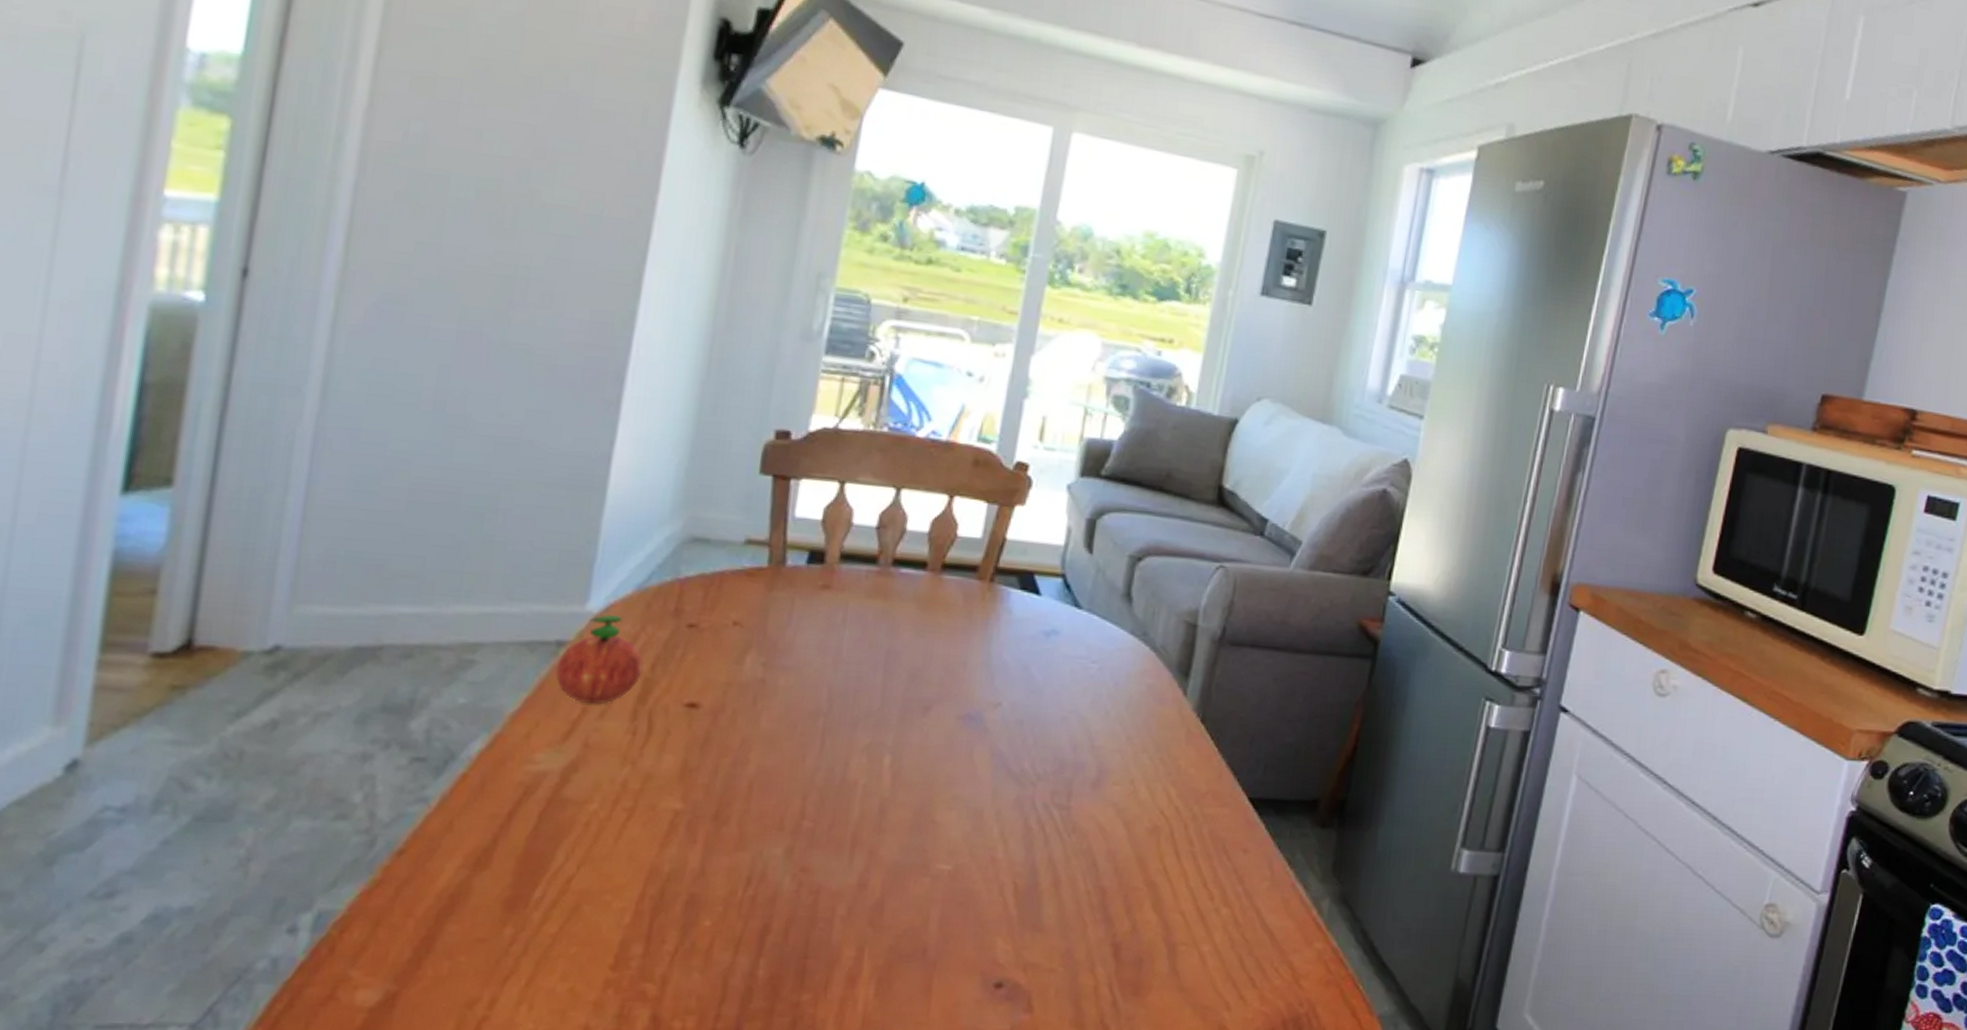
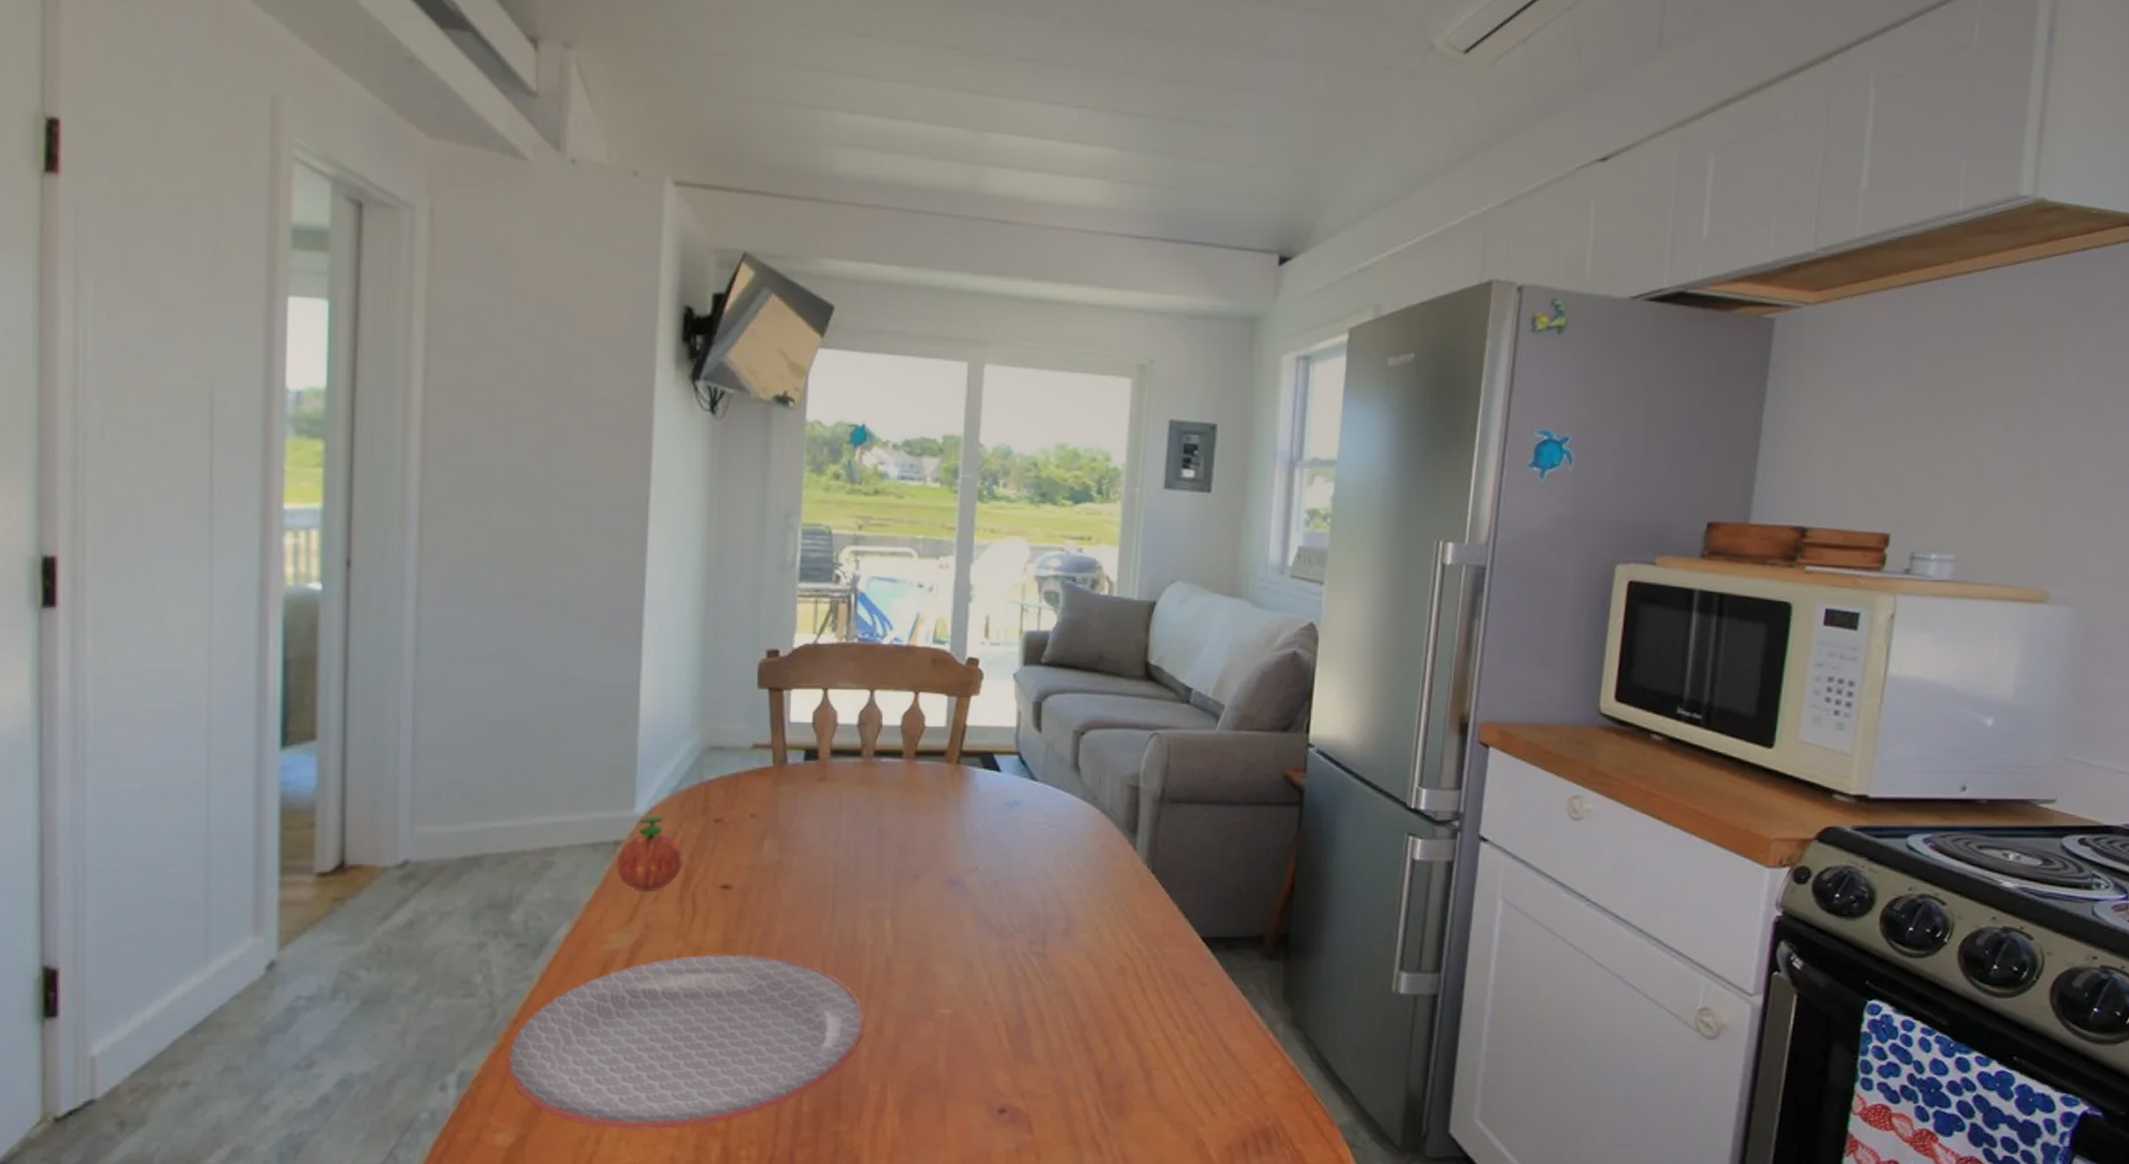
plate: none [381,784,846,992] -> present [507,954,865,1130]

